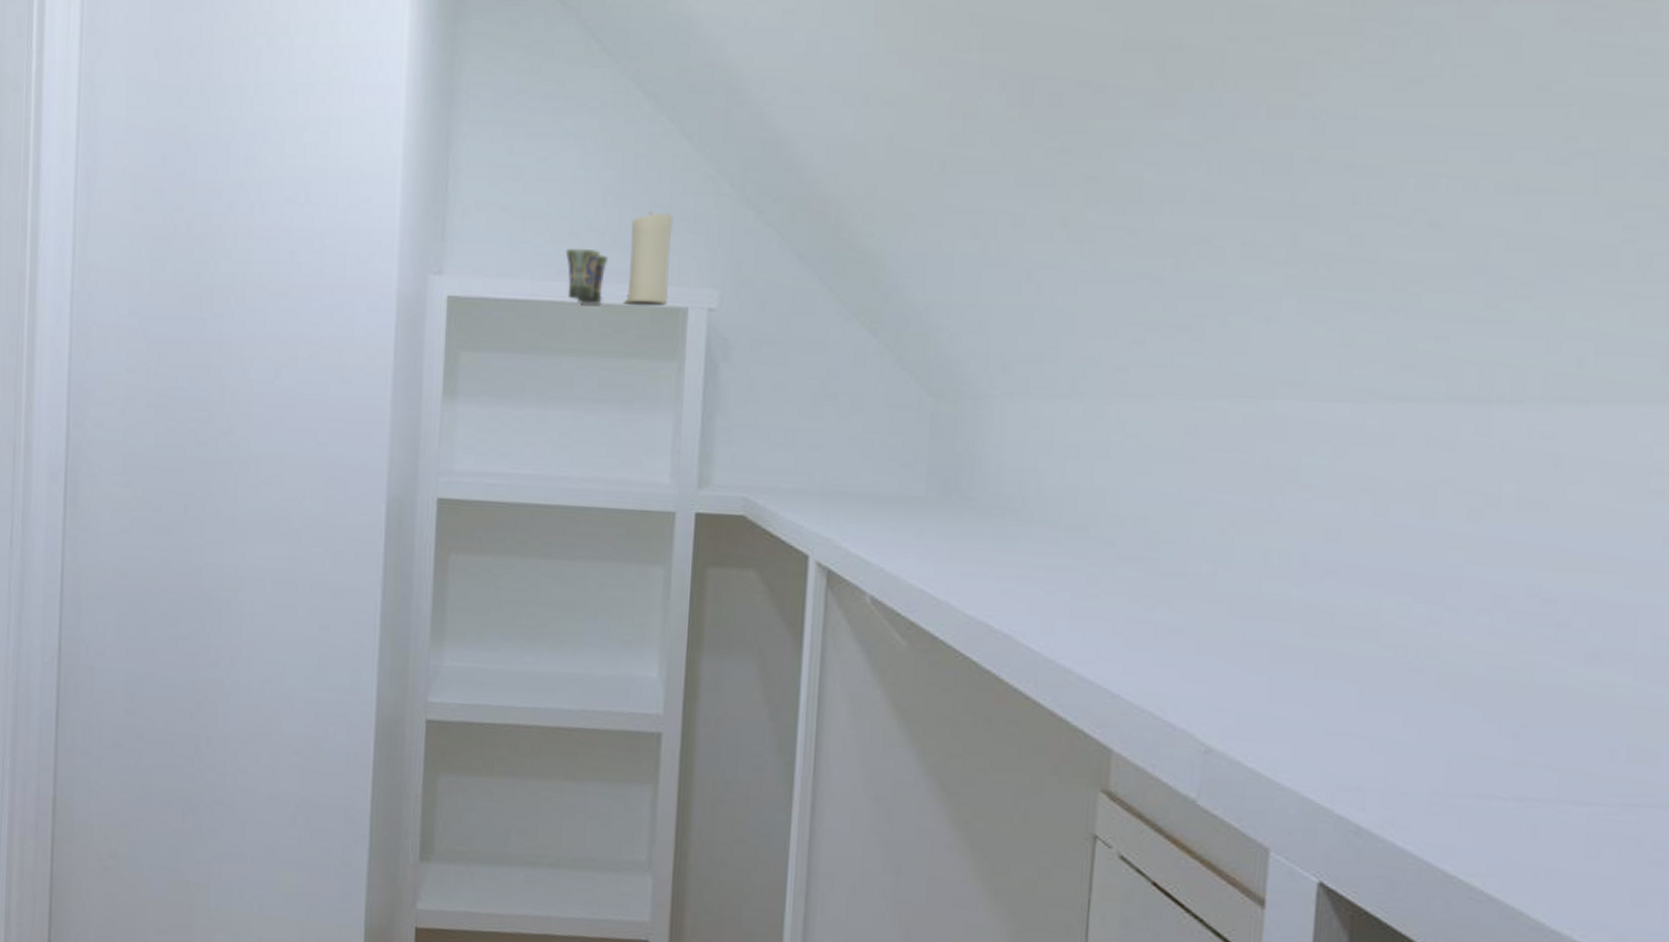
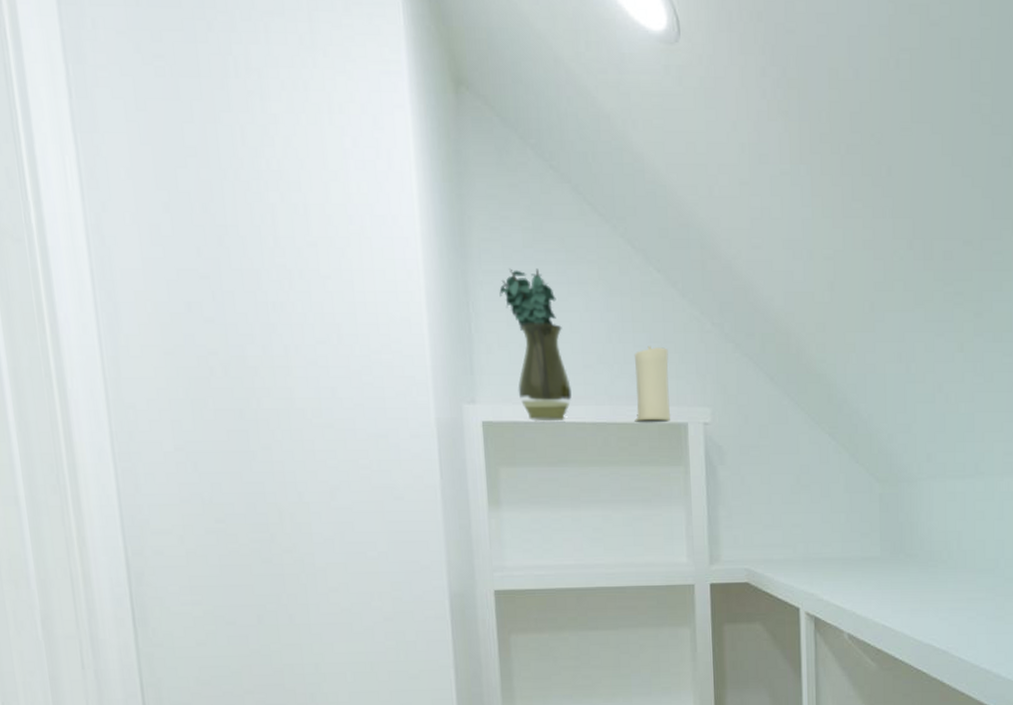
vase: none [484,117,553,300] -> present [499,268,572,422]
cup: present [565,248,609,303] -> none [581,377,619,422]

